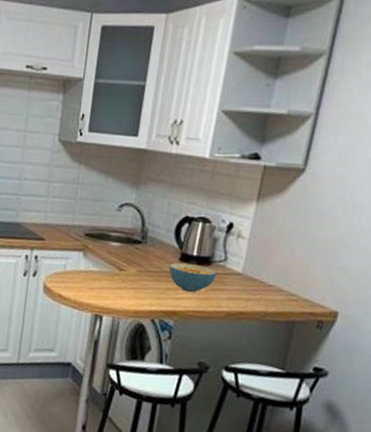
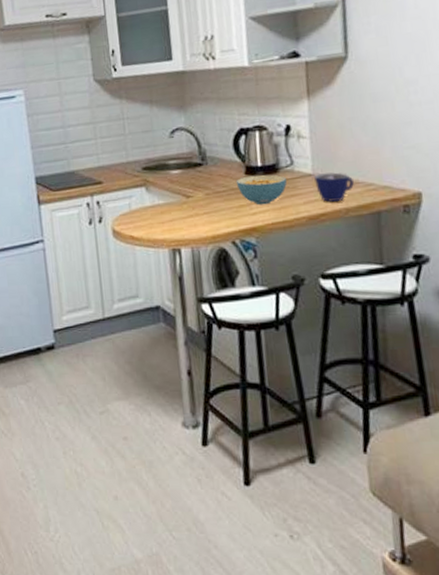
cup: none [242,274,279,304] -> present [314,172,354,202]

